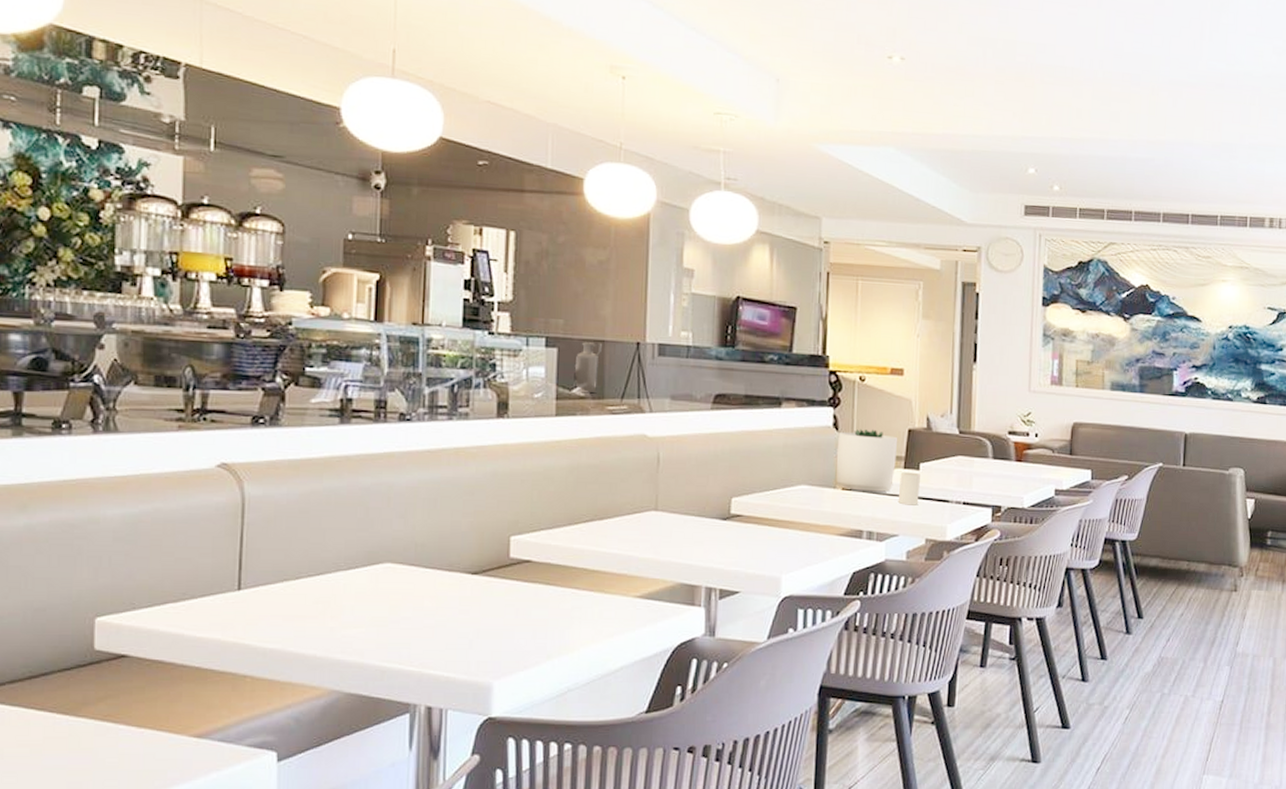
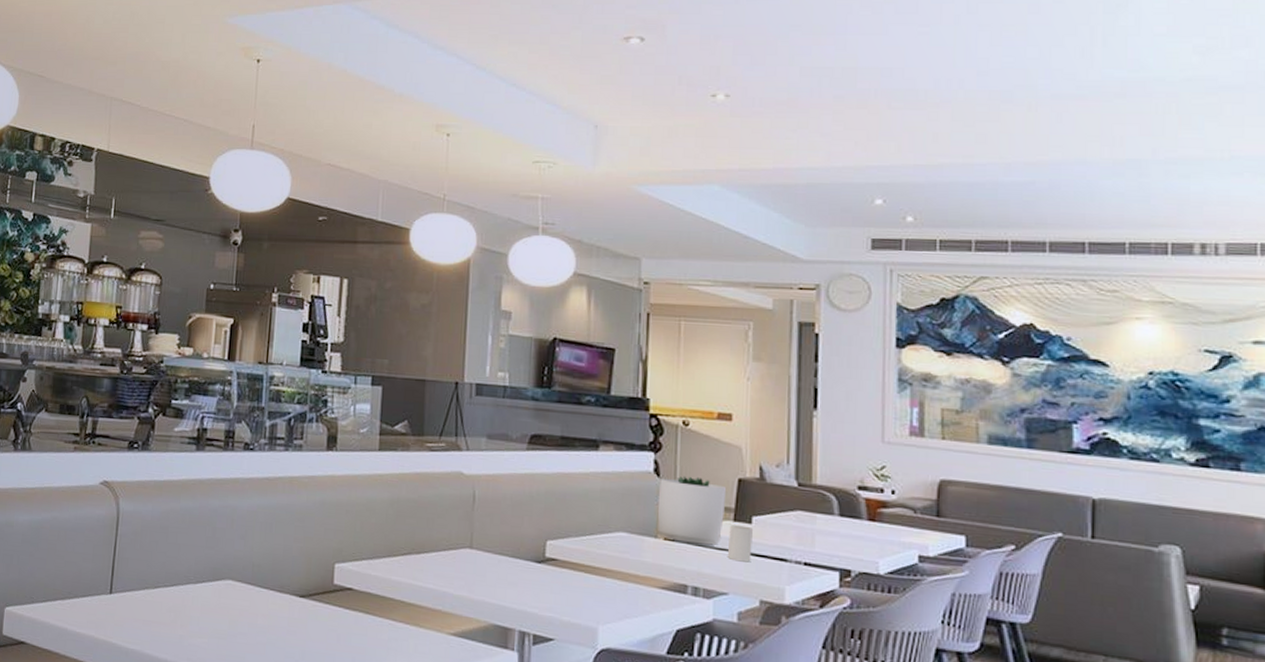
pitcher: present [575,342,602,394] -> none [397,381,423,431]

